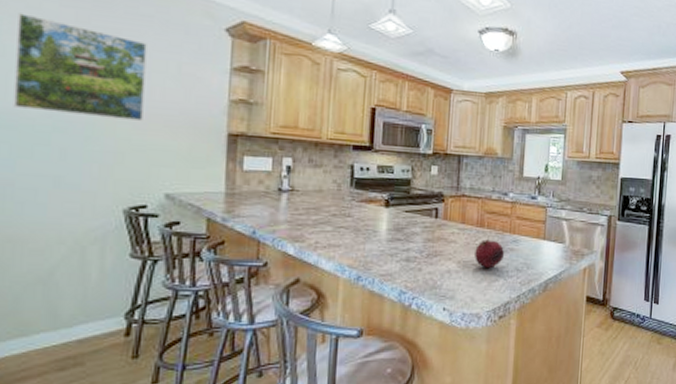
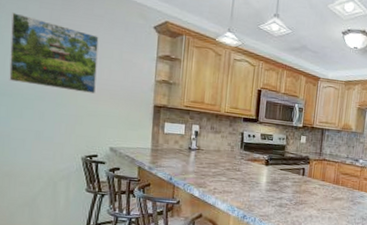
fruit: present [475,239,505,269] -> none [330,194,354,216]

